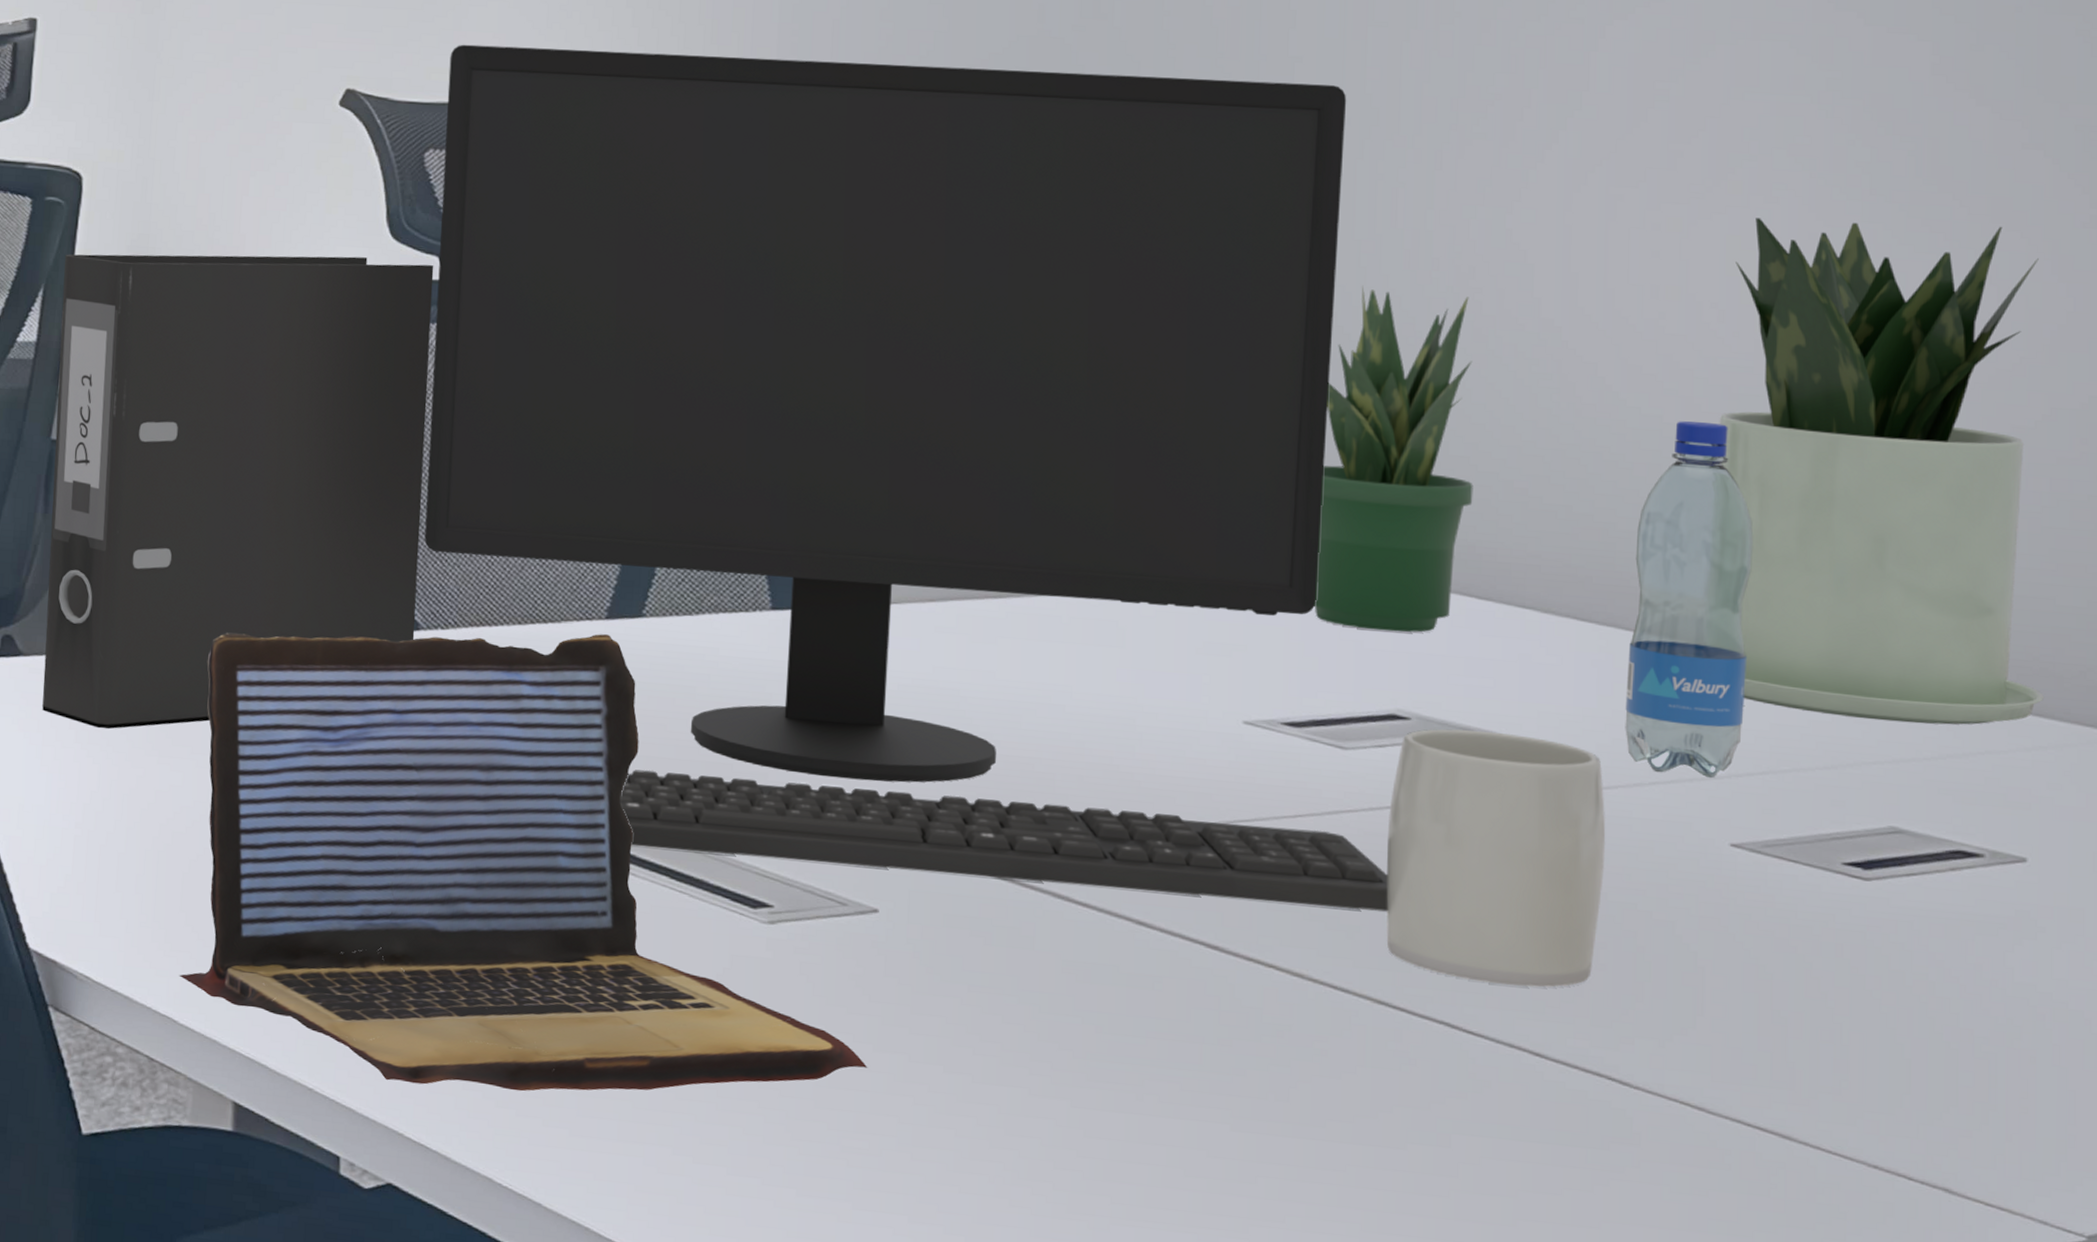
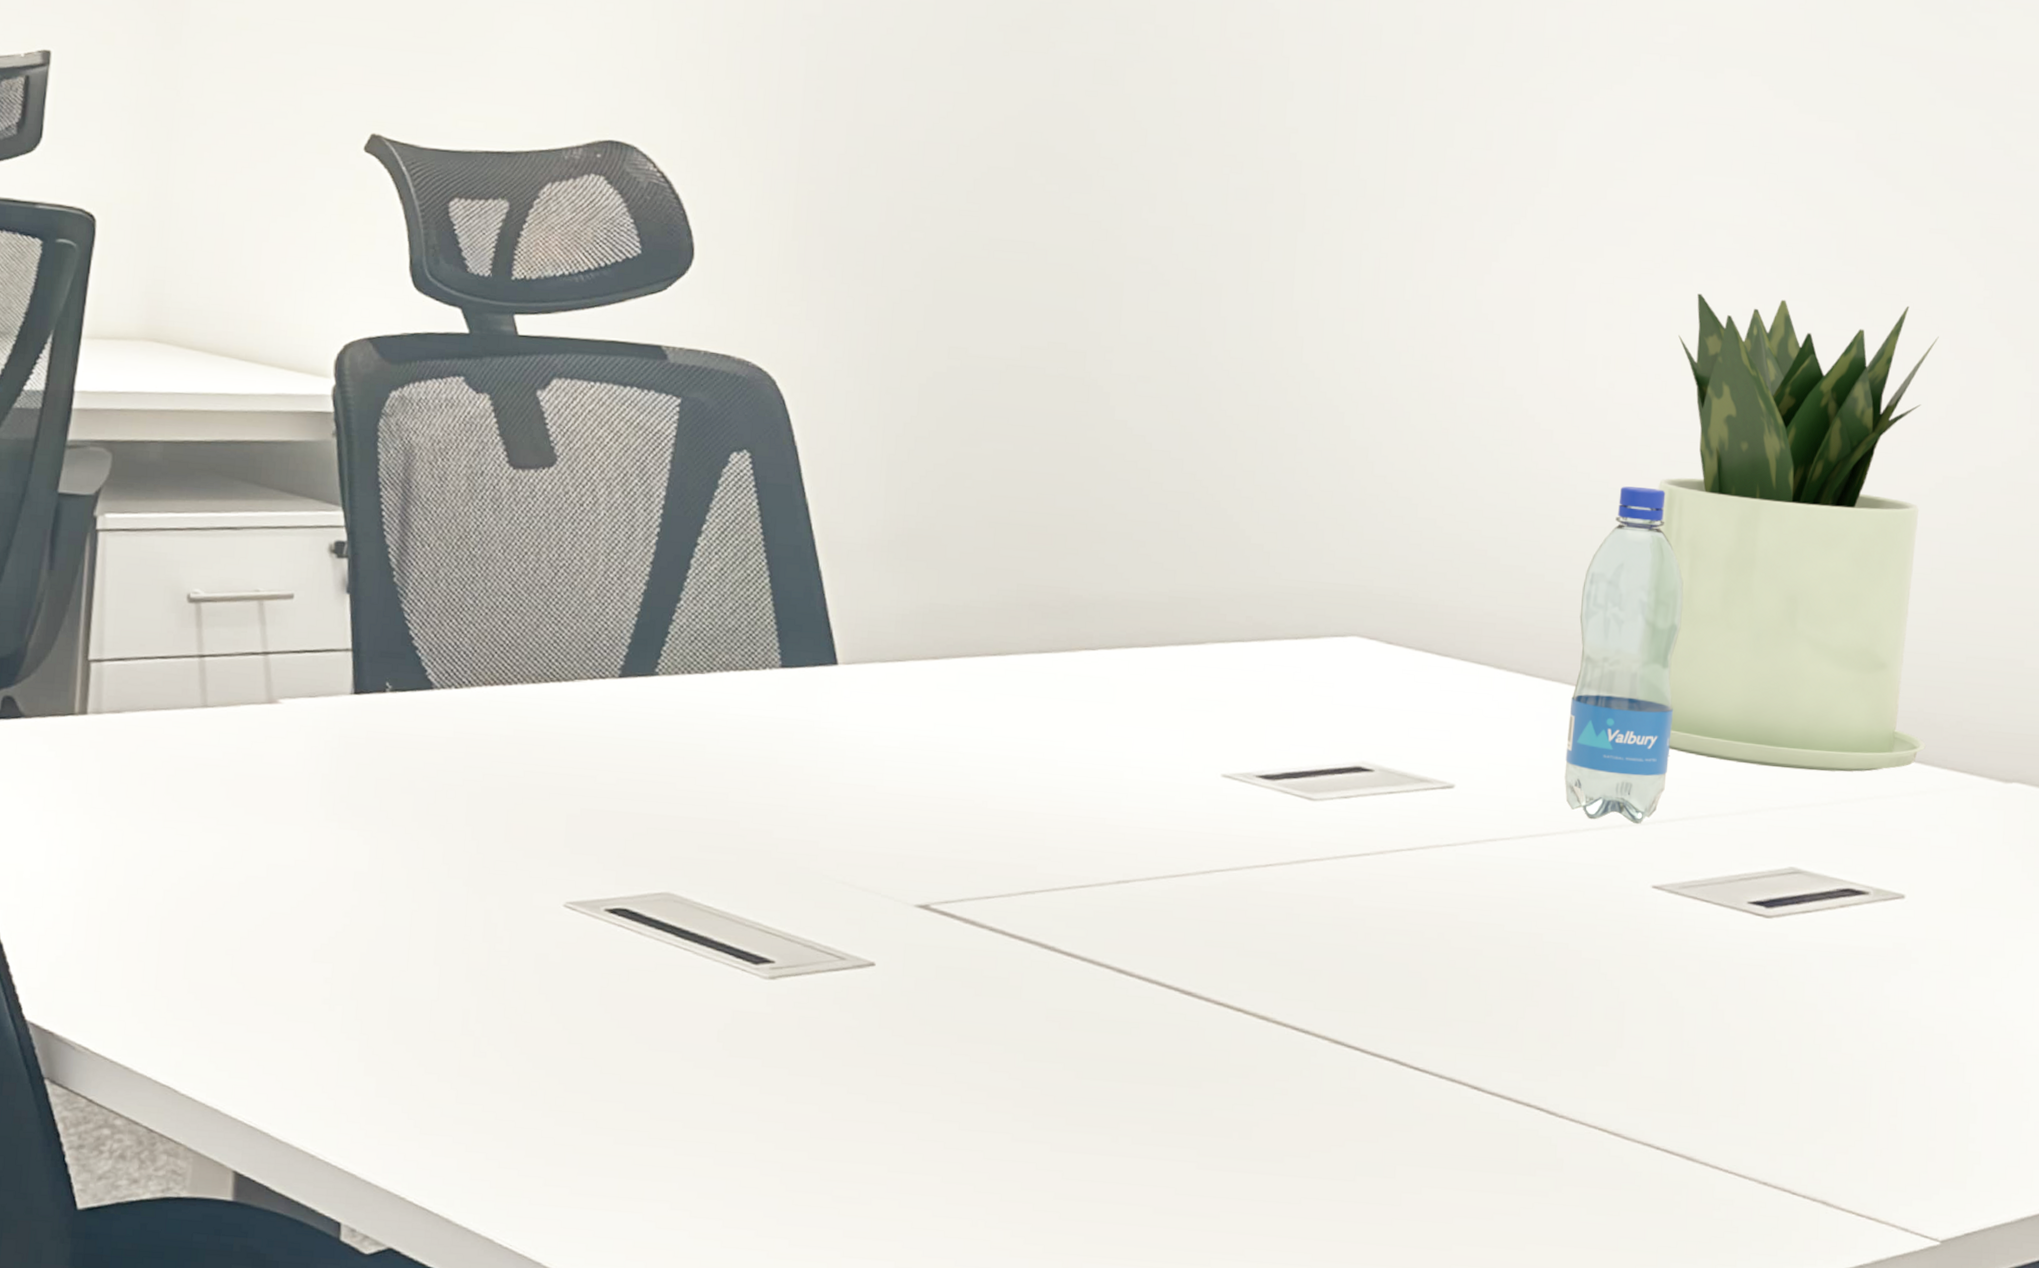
binder: present [42,254,434,730] -> none [43,299,457,793]
laptop: present [179,632,868,1092] -> none [181,692,861,1152]
computer monitor: present [424,44,1347,783] -> none [440,91,1337,838]
computer keyboard: present [620,769,1389,912] -> none [628,828,1348,956]
planter: present [1314,285,1473,632] -> none [1290,352,1442,688]
mug: present [1386,729,1606,988] -> none [1344,780,1544,1025]

